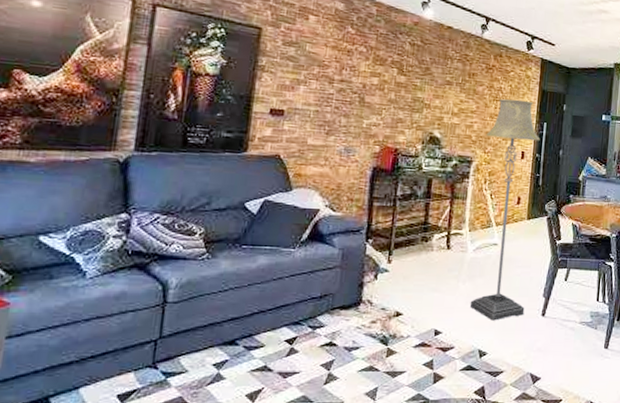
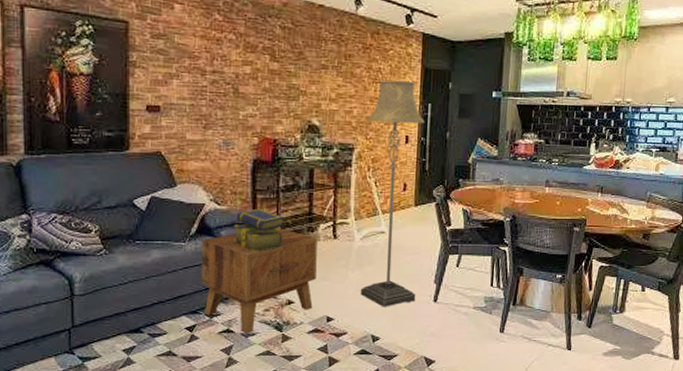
side table: none [307,236,431,348] -> present [201,228,317,334]
stack of books: none [345,216,400,261] -> present [233,208,285,252]

